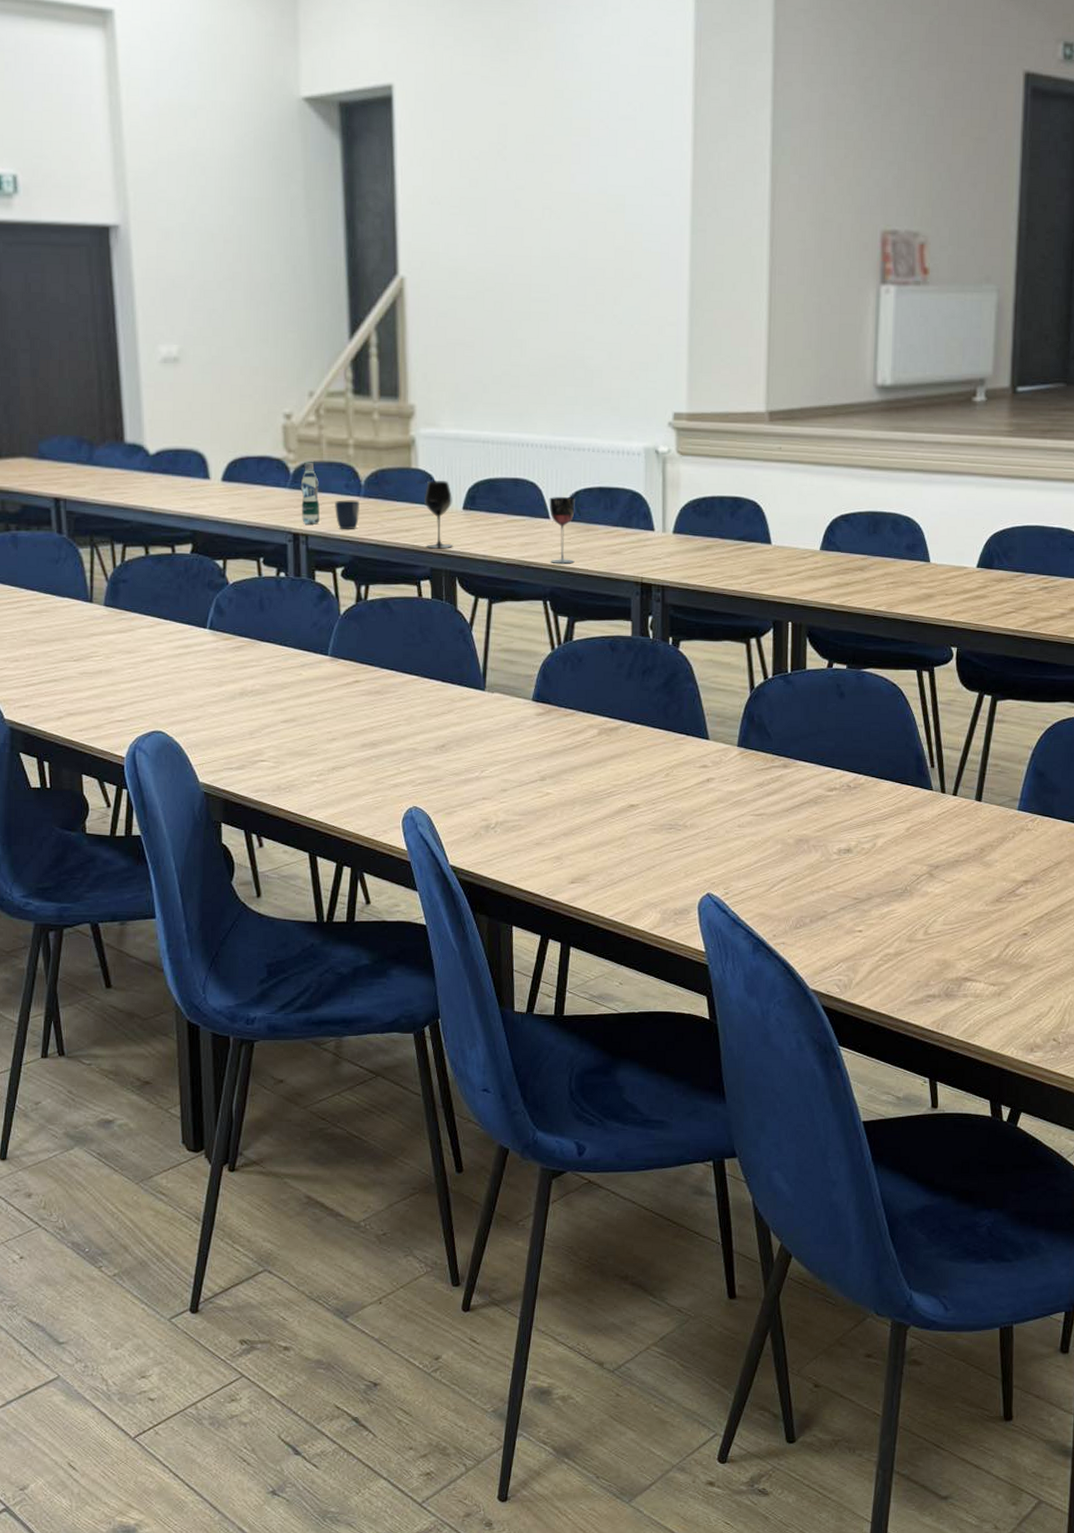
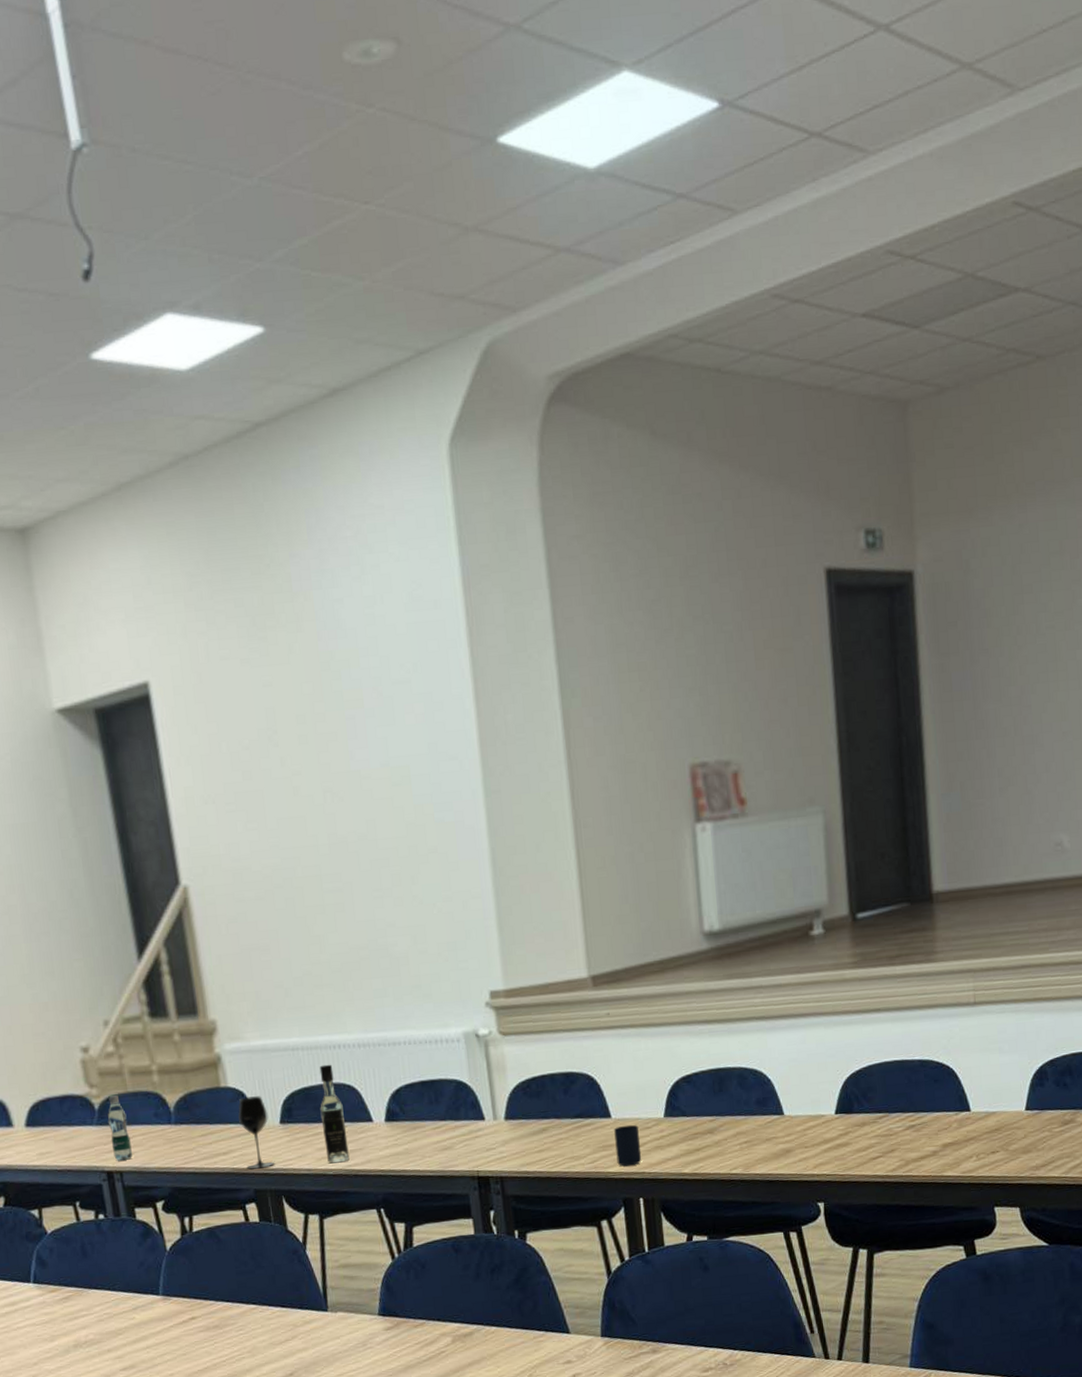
cup: present [335,500,359,529] -> none [146,1128,173,1161]
bottle: none [502,460,524,553] -> present [319,1064,350,1164]
wineglass: present [549,497,575,564] -> none [369,1095,405,1168]
cup: none [772,552,796,591] -> present [614,1124,642,1166]

